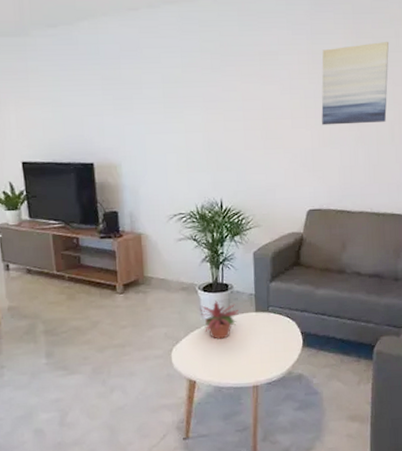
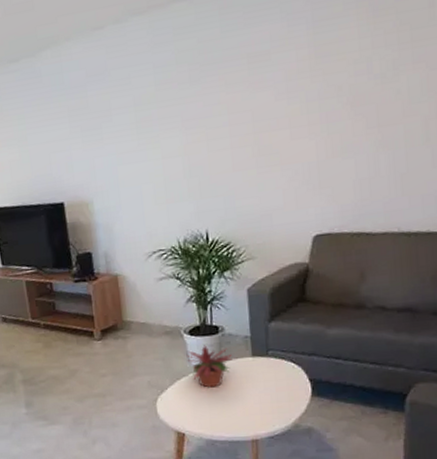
wall art: present [321,42,390,125] -> none [327,15,421,132]

